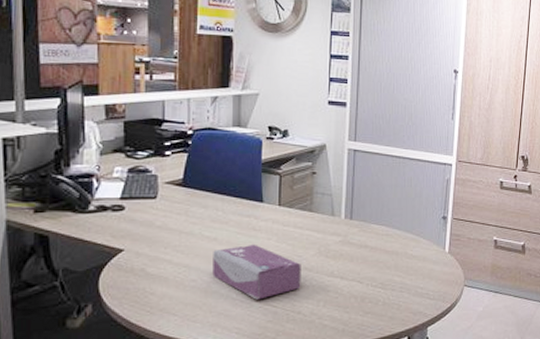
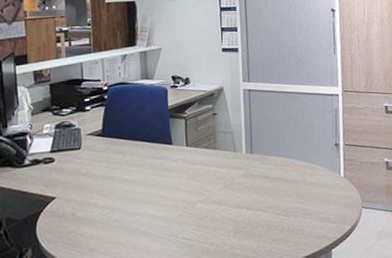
tissue box: present [212,244,301,300] -> none [132,183,212,235]

